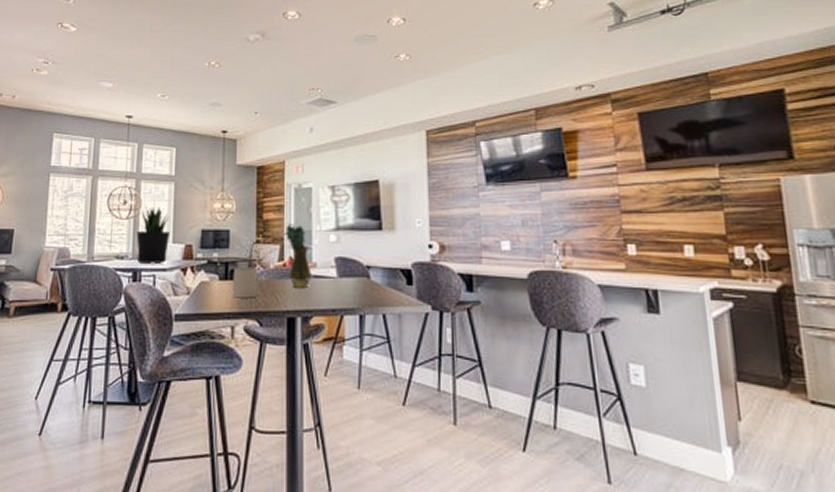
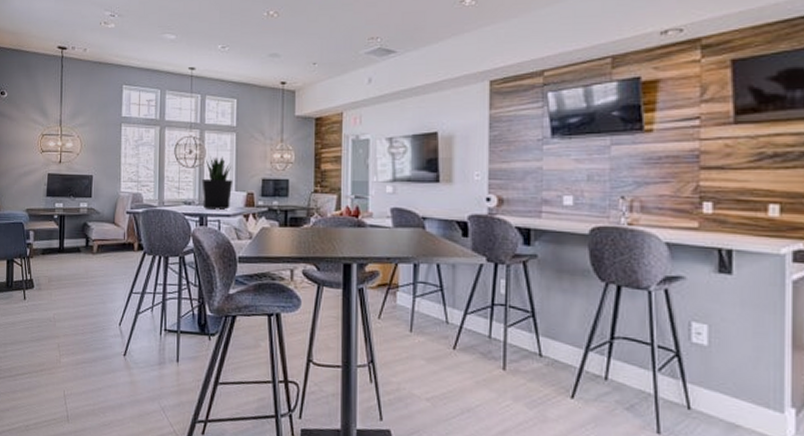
mug: present [232,267,258,298] -> none [291,215,316,245]
vase: present [284,222,312,288] -> none [341,173,368,236]

